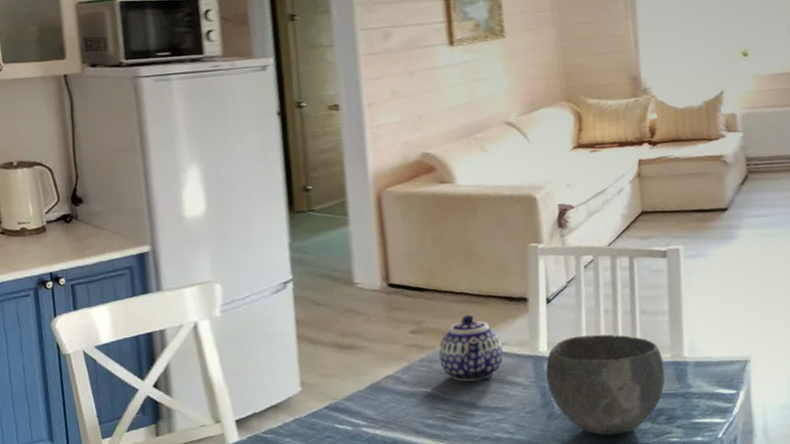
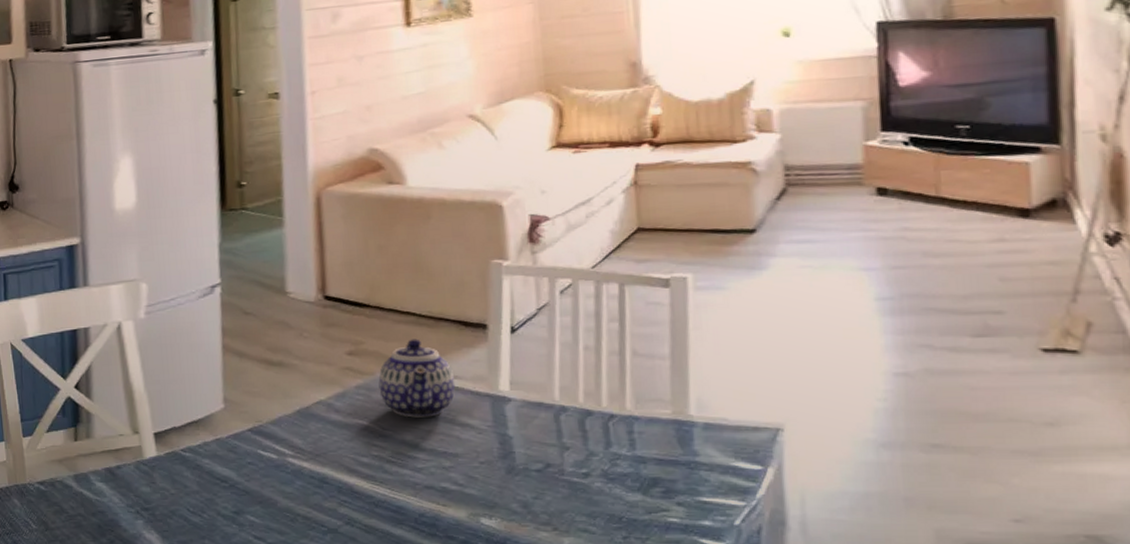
bowl: present [545,334,665,435] -> none [506,375,663,504]

